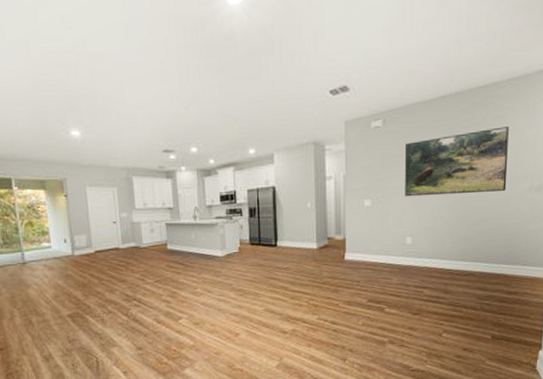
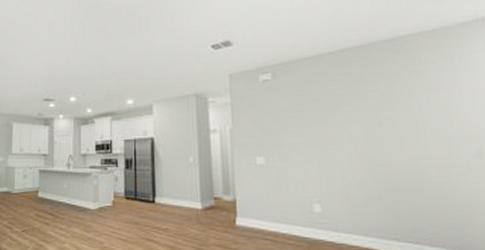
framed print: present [404,126,509,197] -> none [300,81,443,156]

